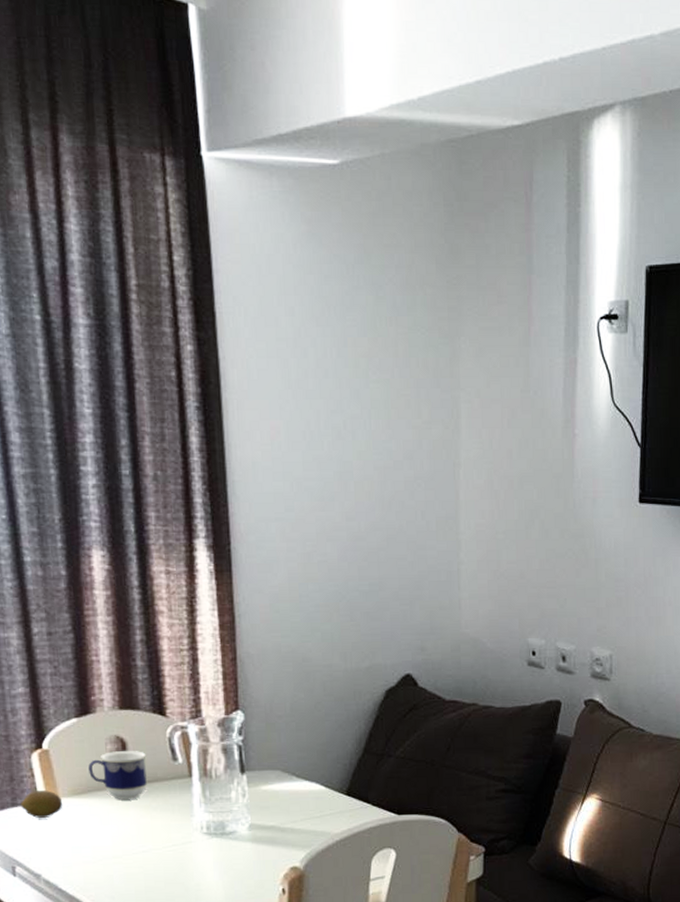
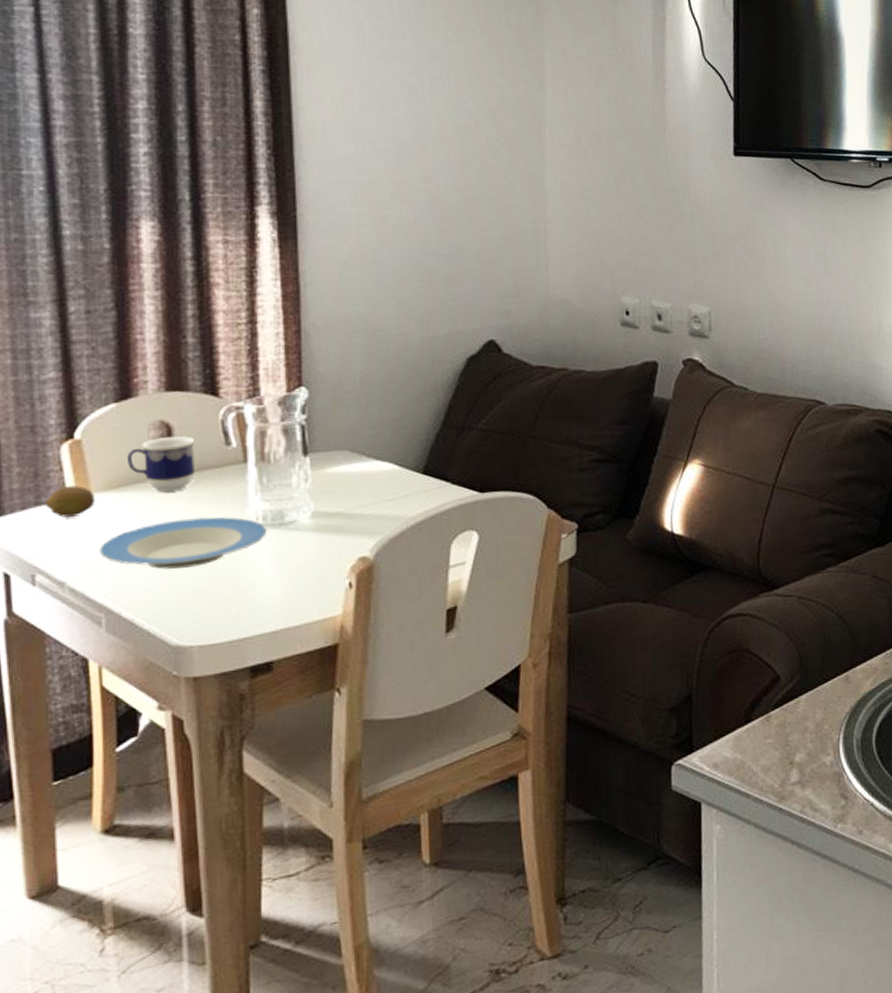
plate: none [67,823,212,868] -> present [99,516,268,569]

